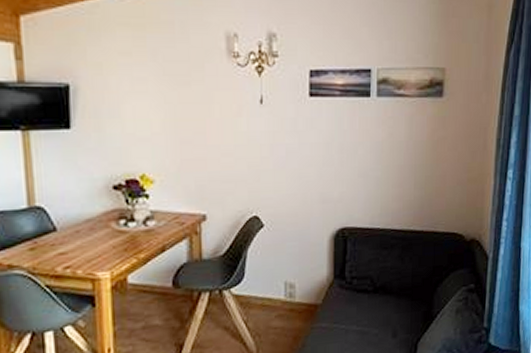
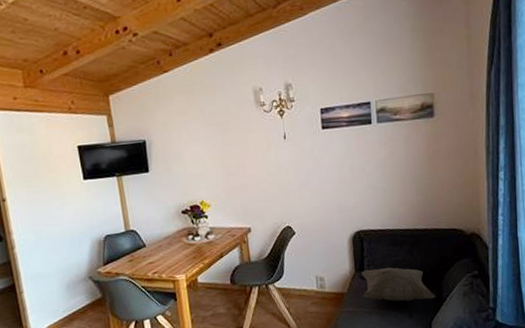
decorative pillow: none [341,275,425,318] -> present [361,267,436,302]

